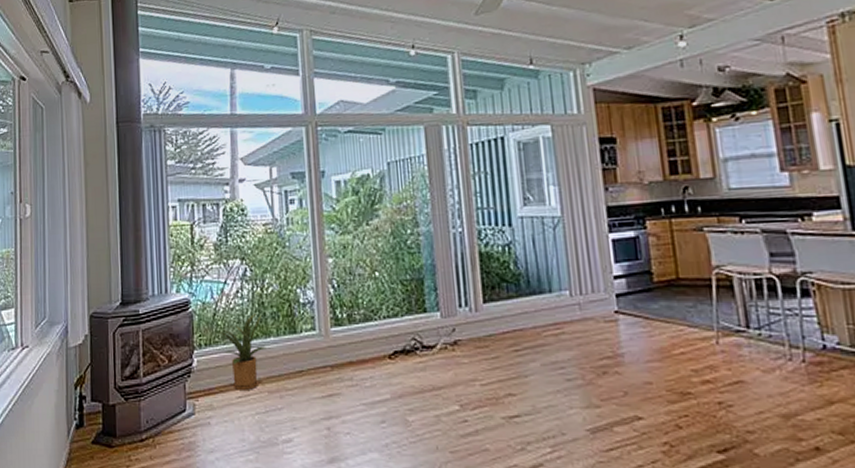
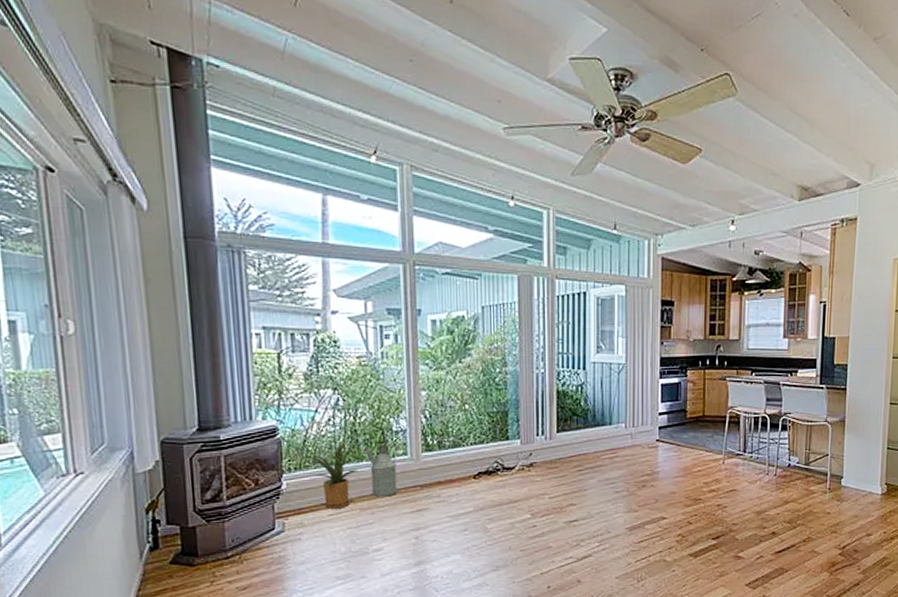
watering can: none [272,315,307,379] -> present [364,442,398,497]

